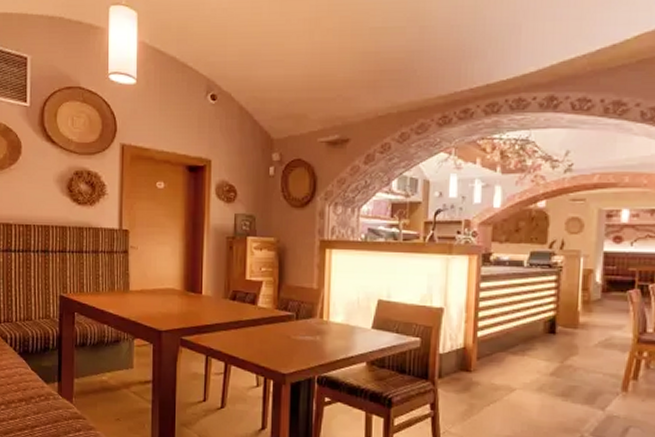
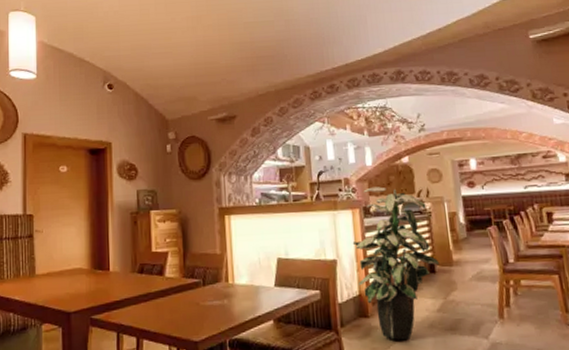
indoor plant: none [464,232,562,401] -> present [352,186,440,341]

